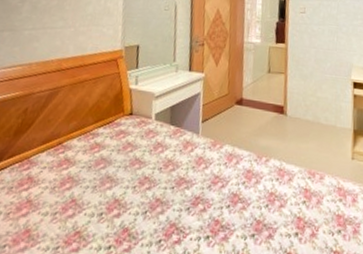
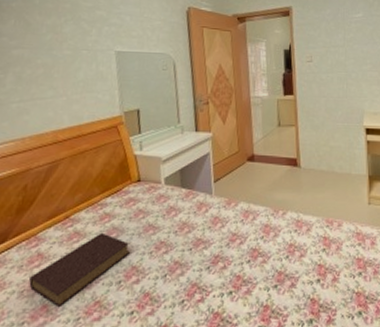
book: none [15,162,115,233] -> present [29,232,130,307]

